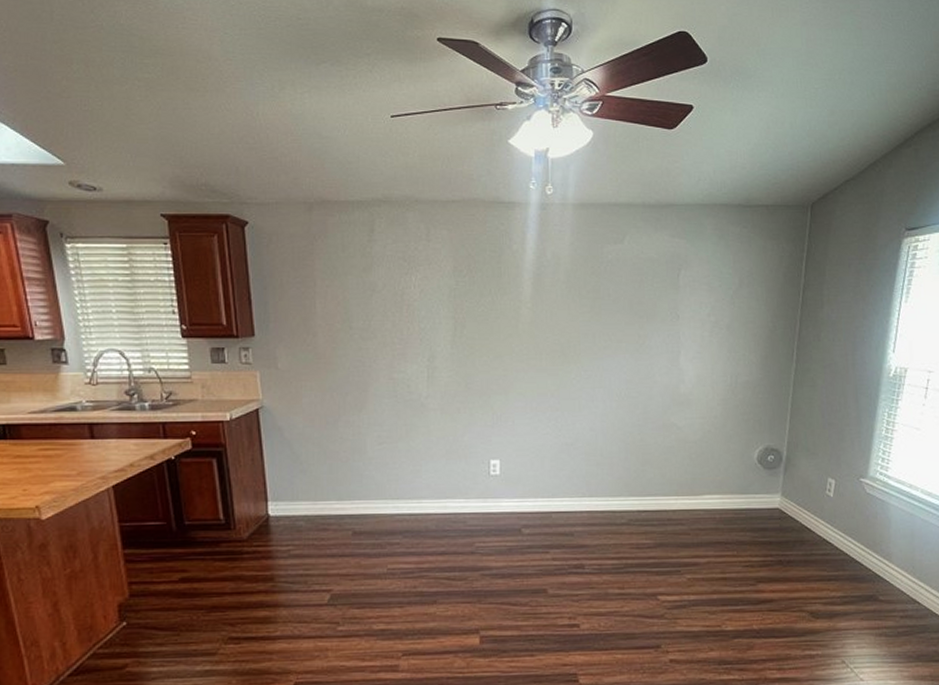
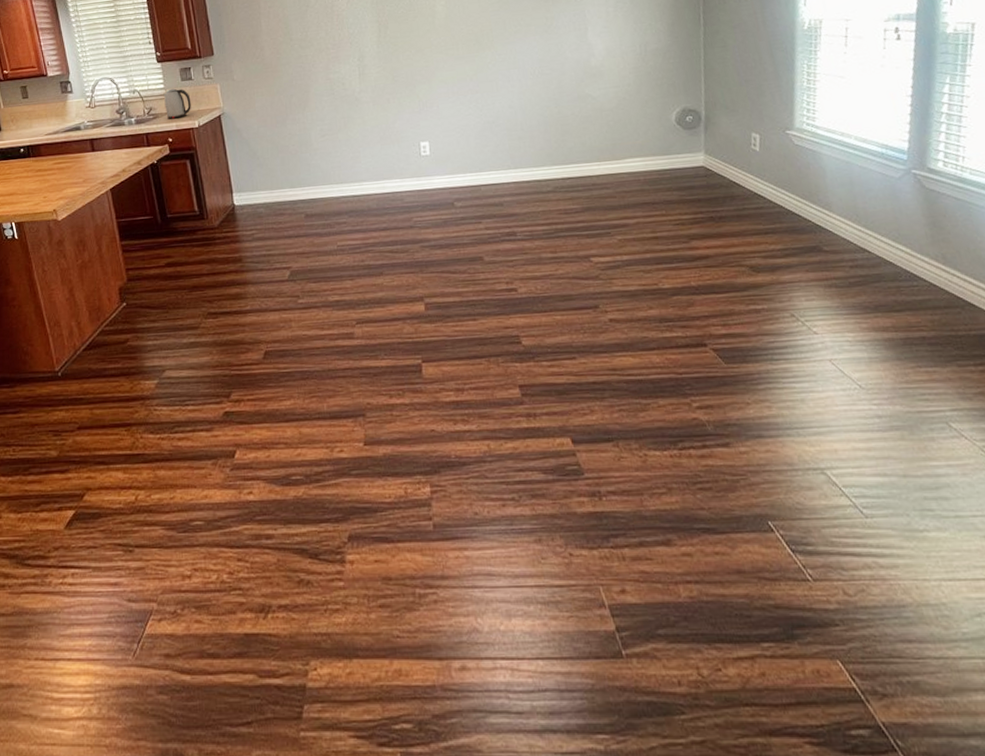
kettle: none [187,371,222,408] -> present [163,88,191,119]

